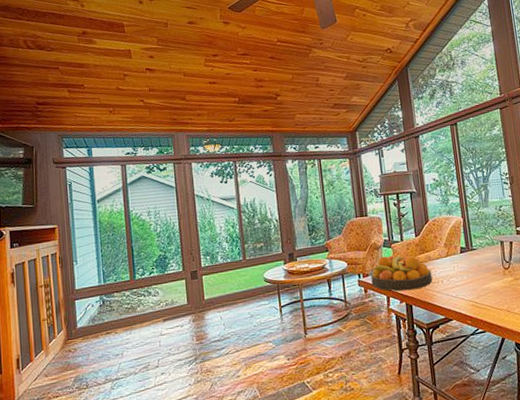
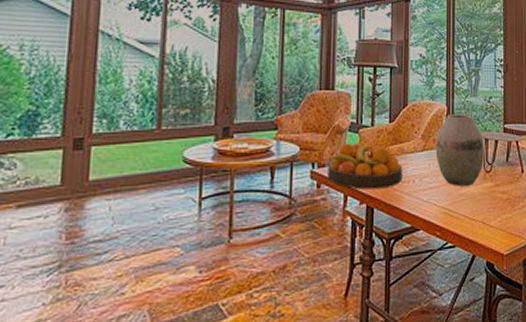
vase: none [457,223,502,283] -> present [435,114,485,186]

